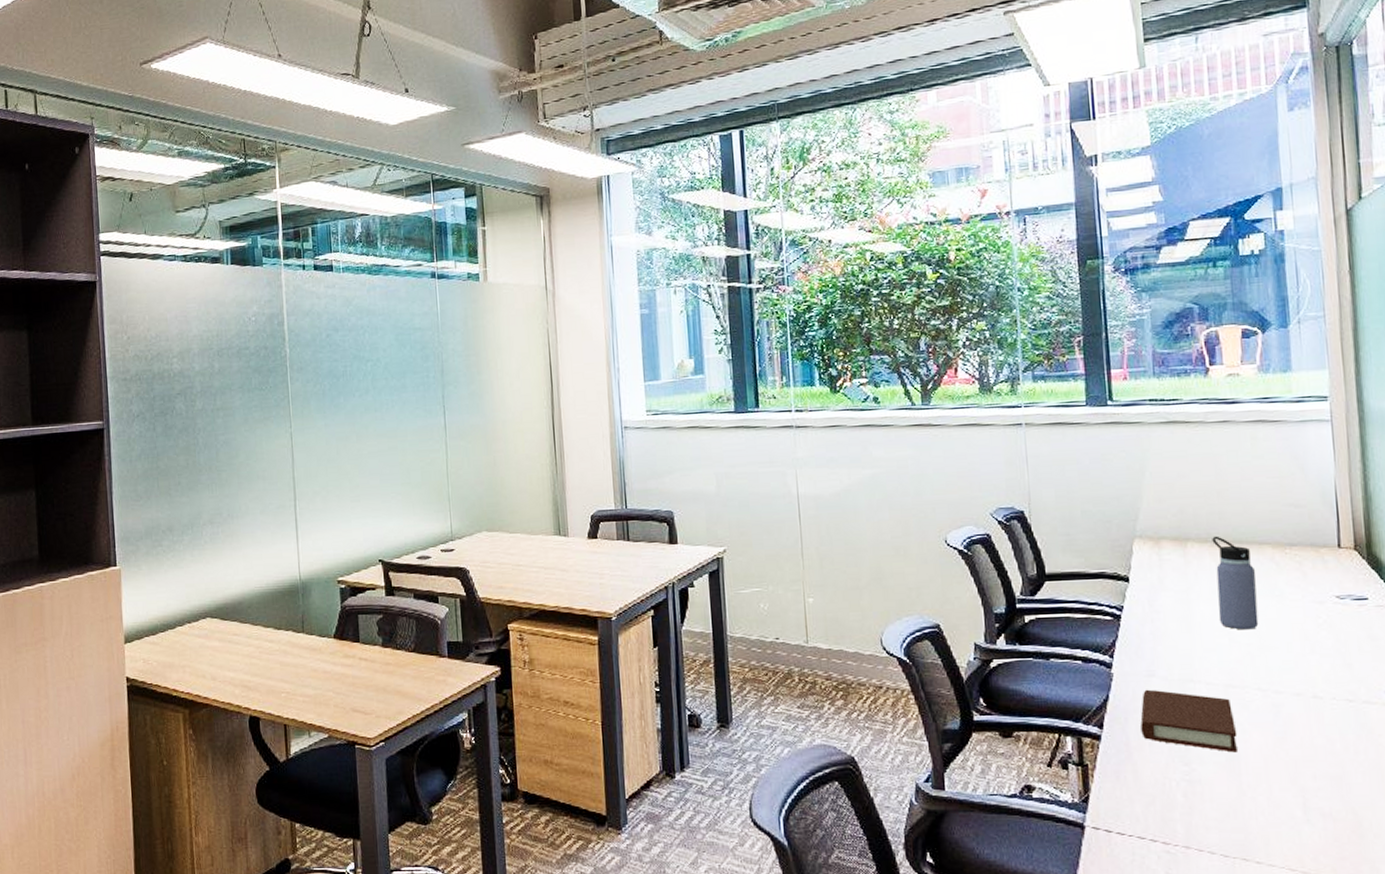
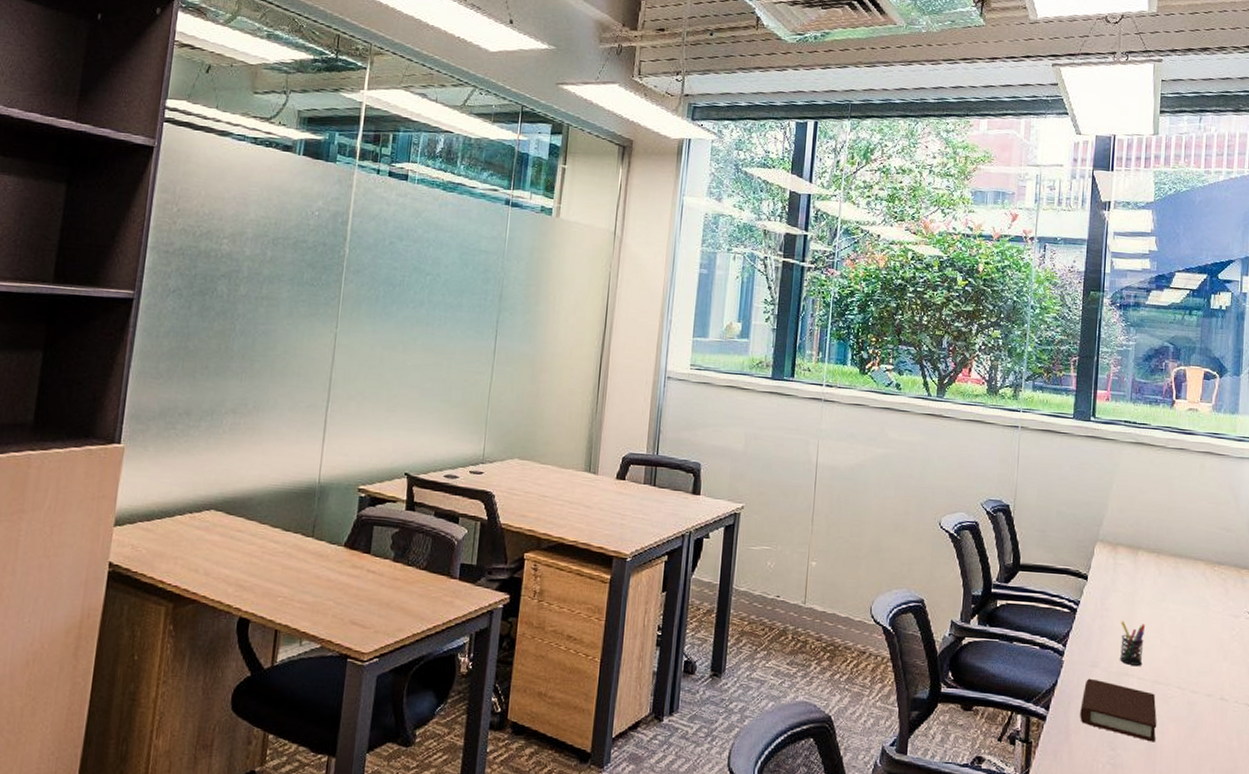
pen holder: none [1176,622,1210,670] -> present [1120,621,1146,666]
water bottle: present [1212,535,1259,630] -> none [1155,548,1190,634]

